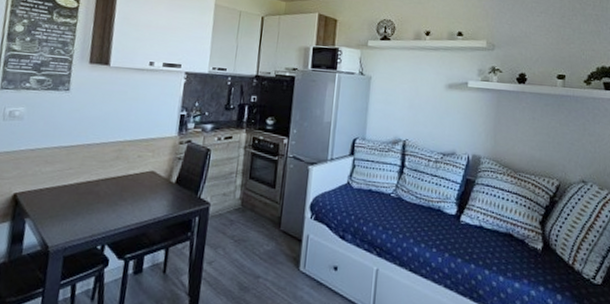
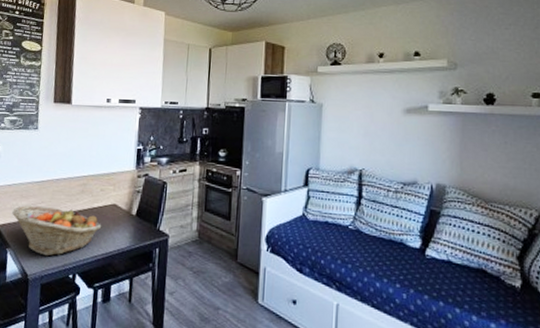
fruit basket: none [33,171,137,227] -> present [12,205,102,257]

